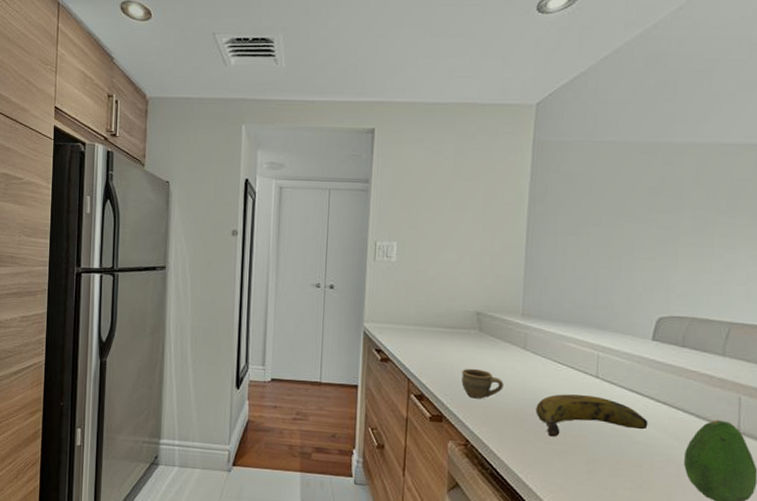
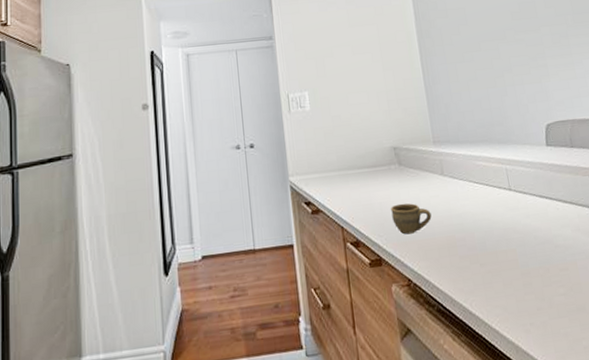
banana: present [535,394,648,437] -> none [464,208,563,258]

